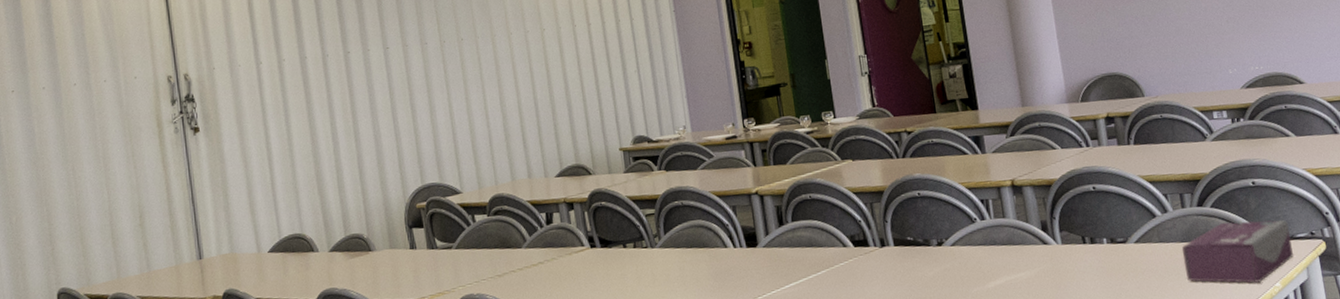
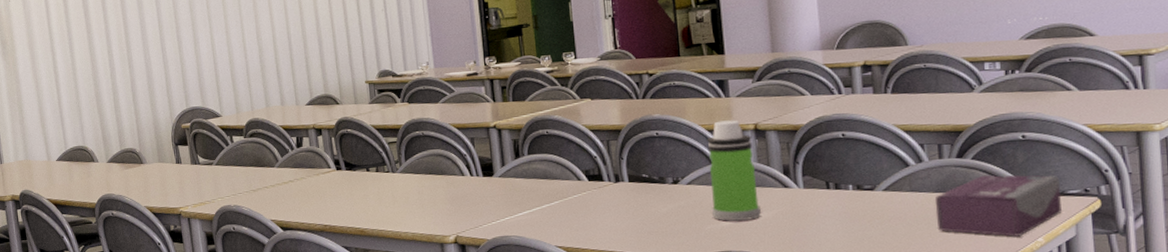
water bottle: none [967,176,1024,283] -> present [707,120,761,221]

